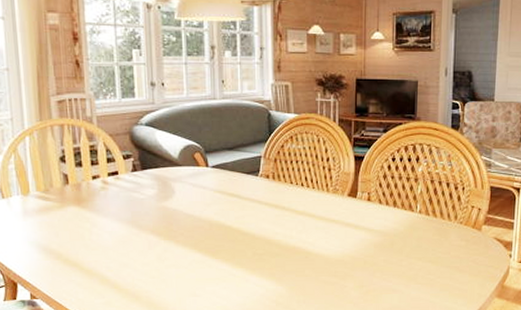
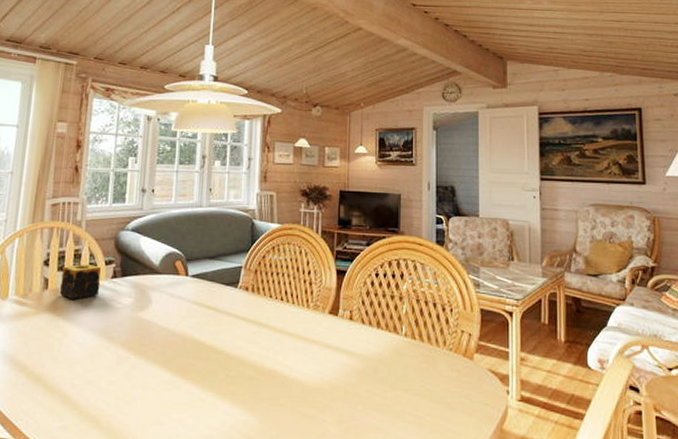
candle: none [80,158,122,192] -> present [59,263,101,299]

